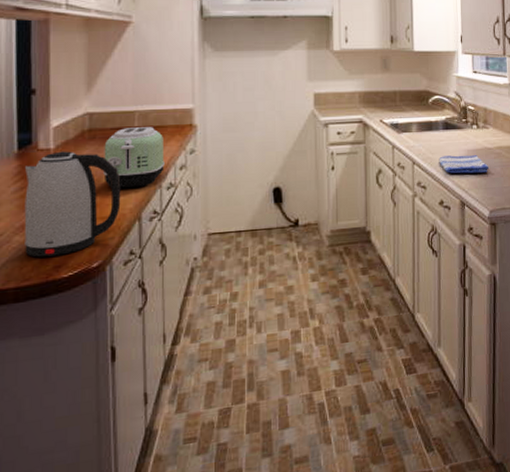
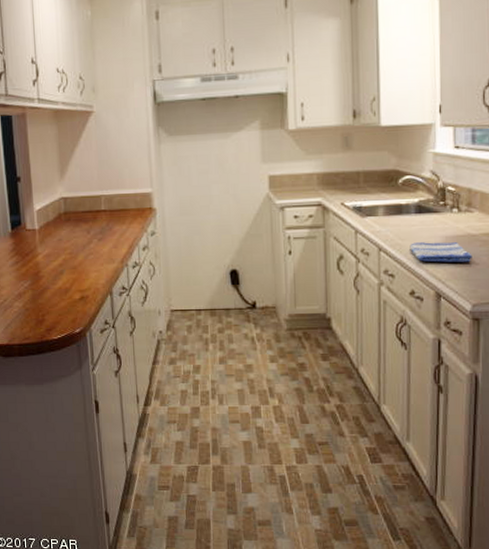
kettle: present [24,151,121,257] -> none [18,231,95,321]
toaster: present [103,127,165,188] -> none [77,210,130,265]

